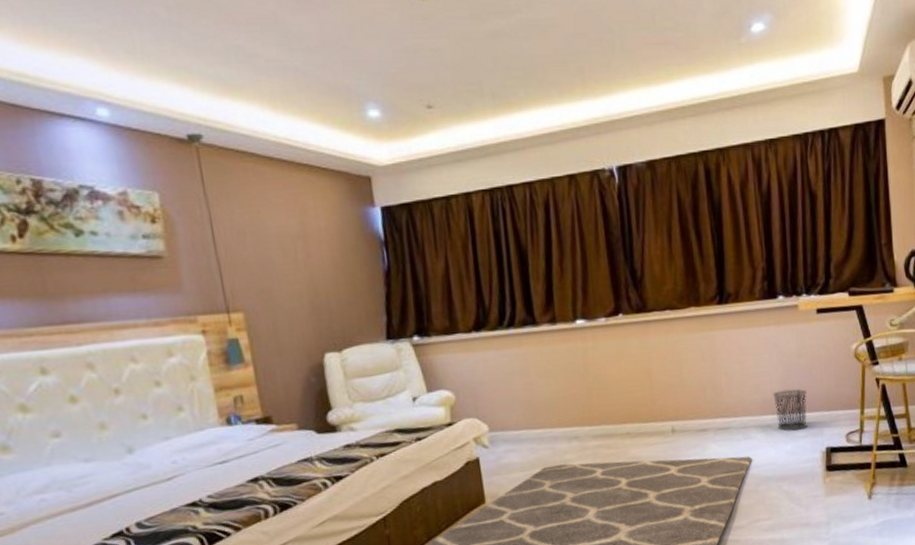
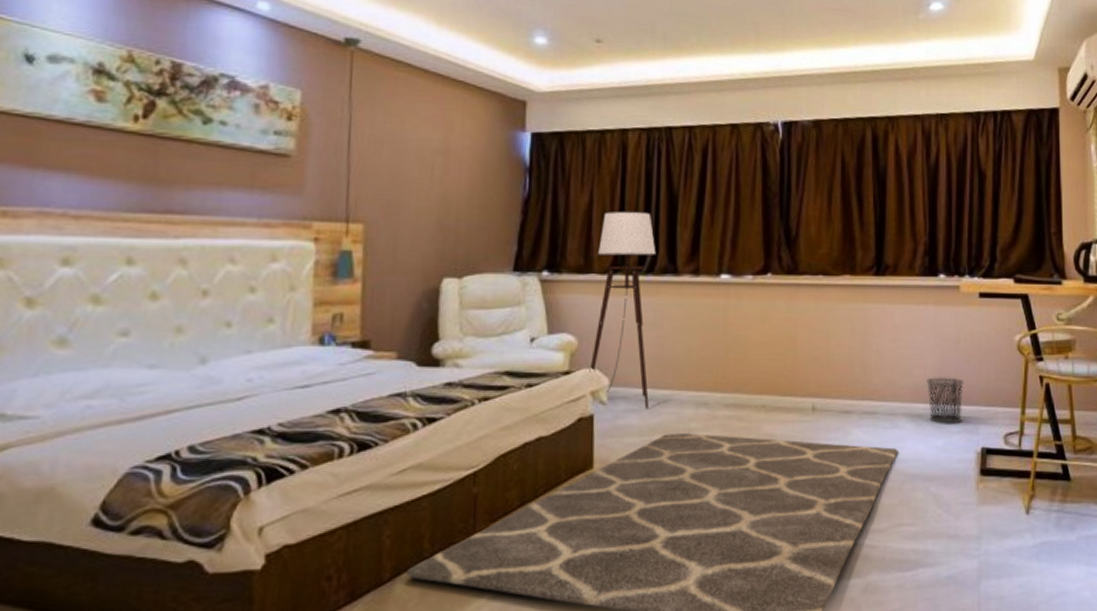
floor lamp: none [460,270,527,448] -> present [589,211,656,409]

